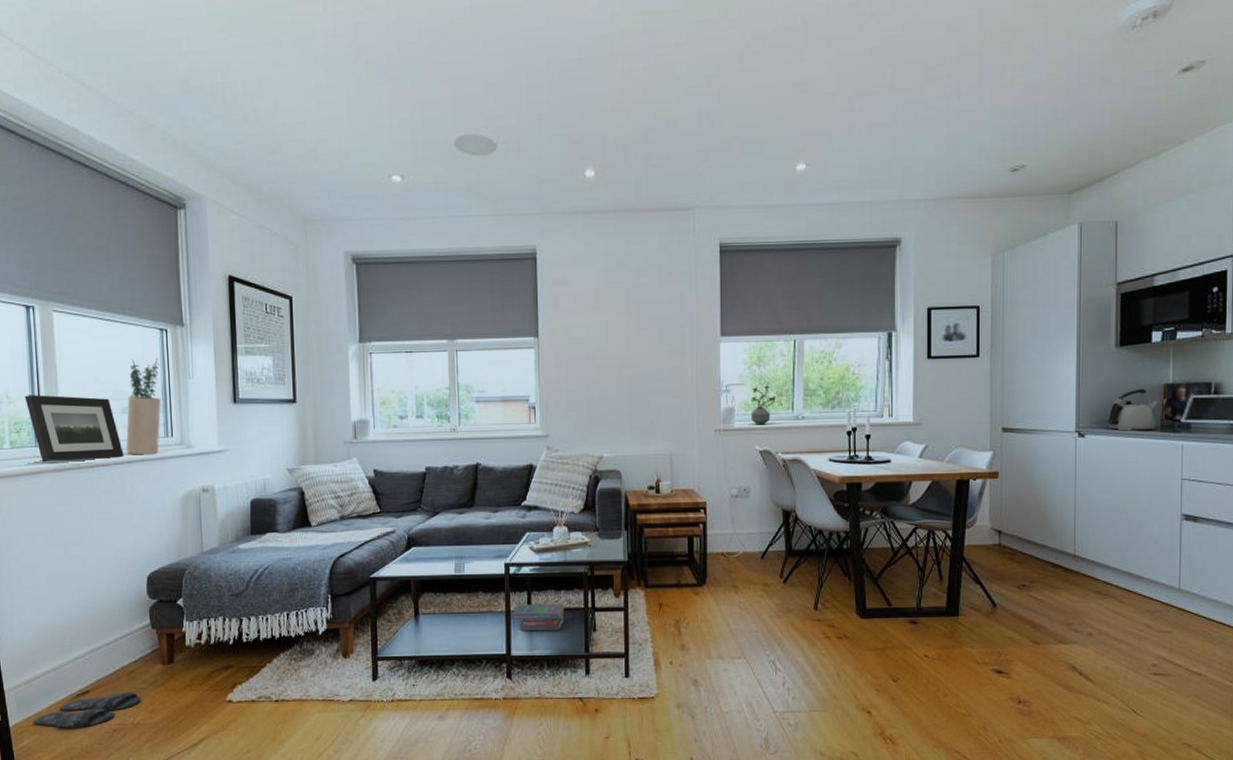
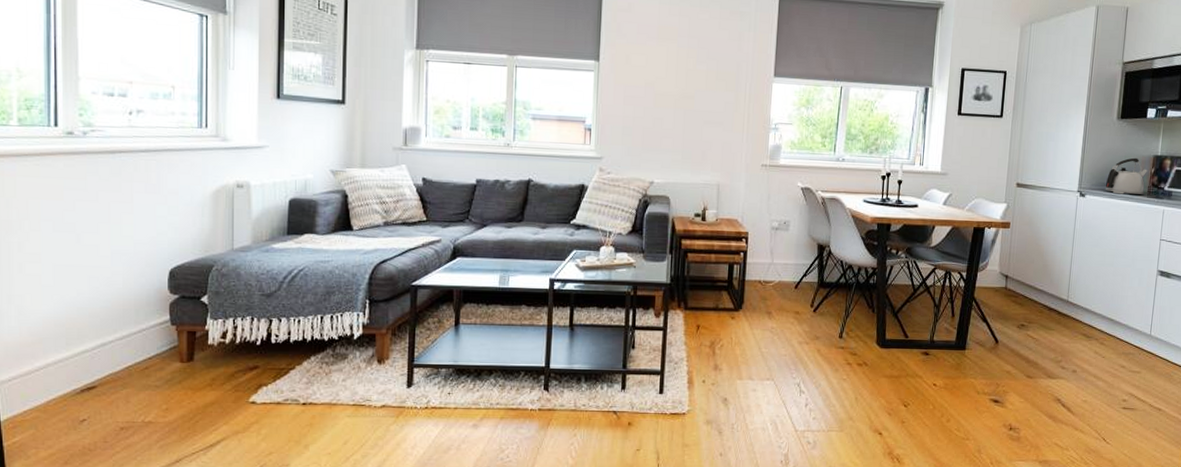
picture frame: present [24,395,124,463] -> none [38,70,150,146]
slippers: present [33,691,141,729] -> none [28,388,154,426]
vase: present [126,358,161,455] -> none [153,43,197,145]
books: present [511,603,564,632] -> none [552,319,606,347]
potted plant: present [751,384,776,425] -> none [796,126,820,164]

